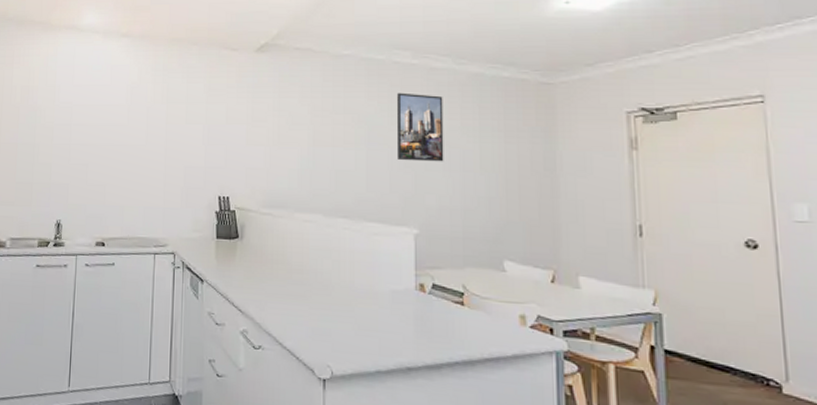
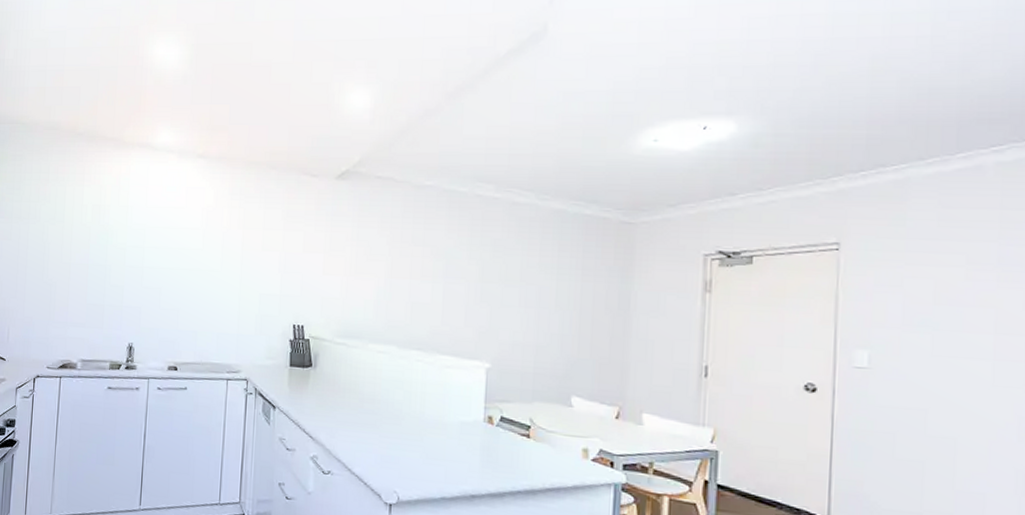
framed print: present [396,92,444,162] -> none [473,226,524,298]

